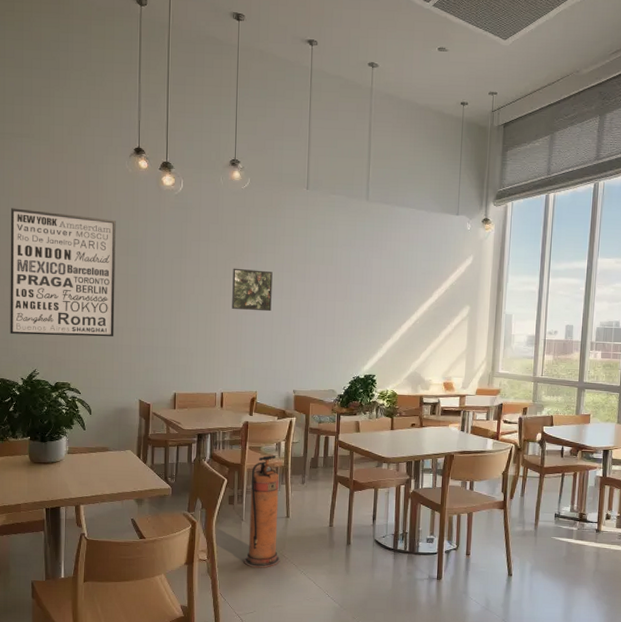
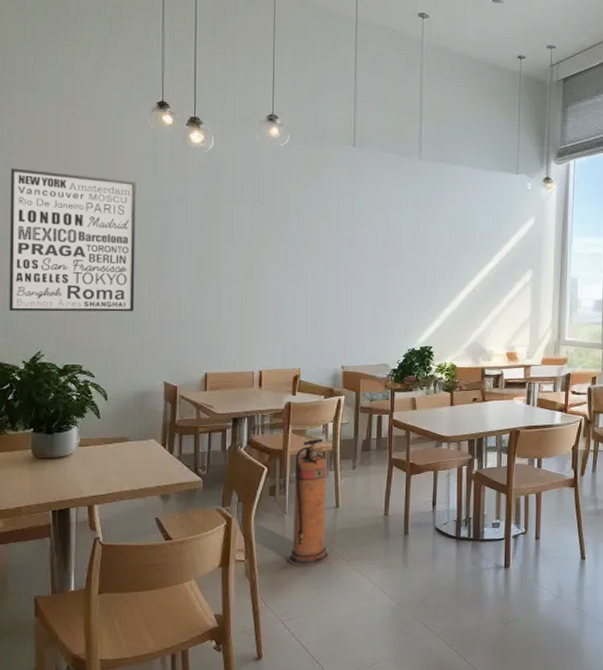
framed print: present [232,268,273,312] -> none [271,233,316,280]

